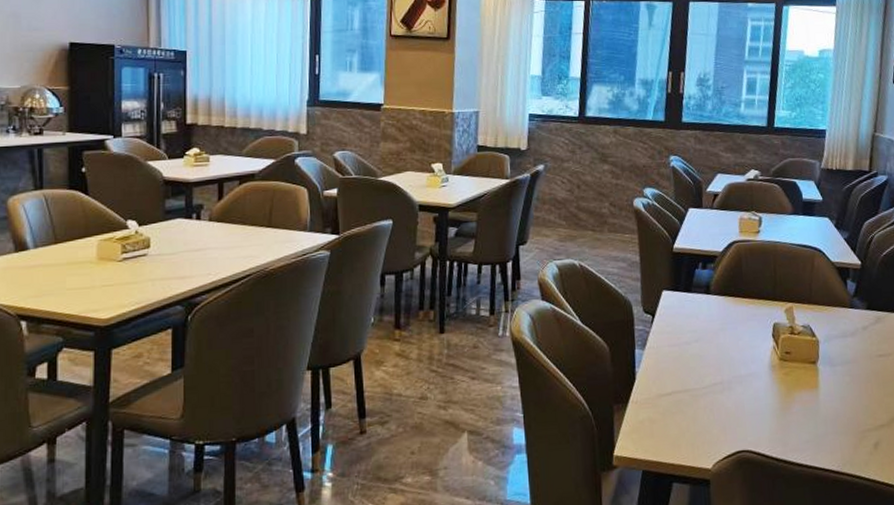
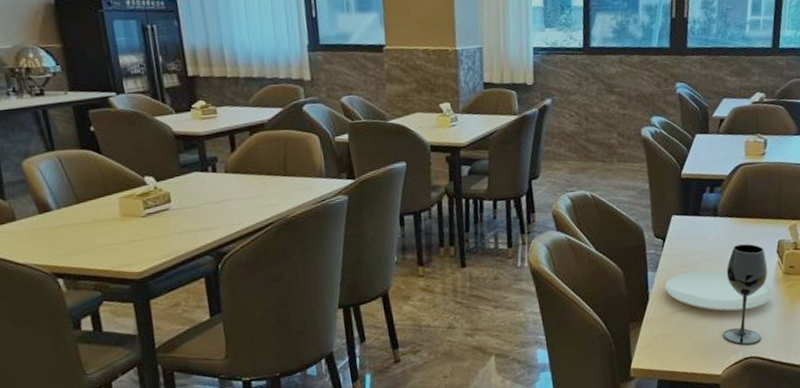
plate: none [652,351,768,398] -> present [664,270,773,311]
wineglass: none [714,325,763,437] -> present [723,243,768,345]

